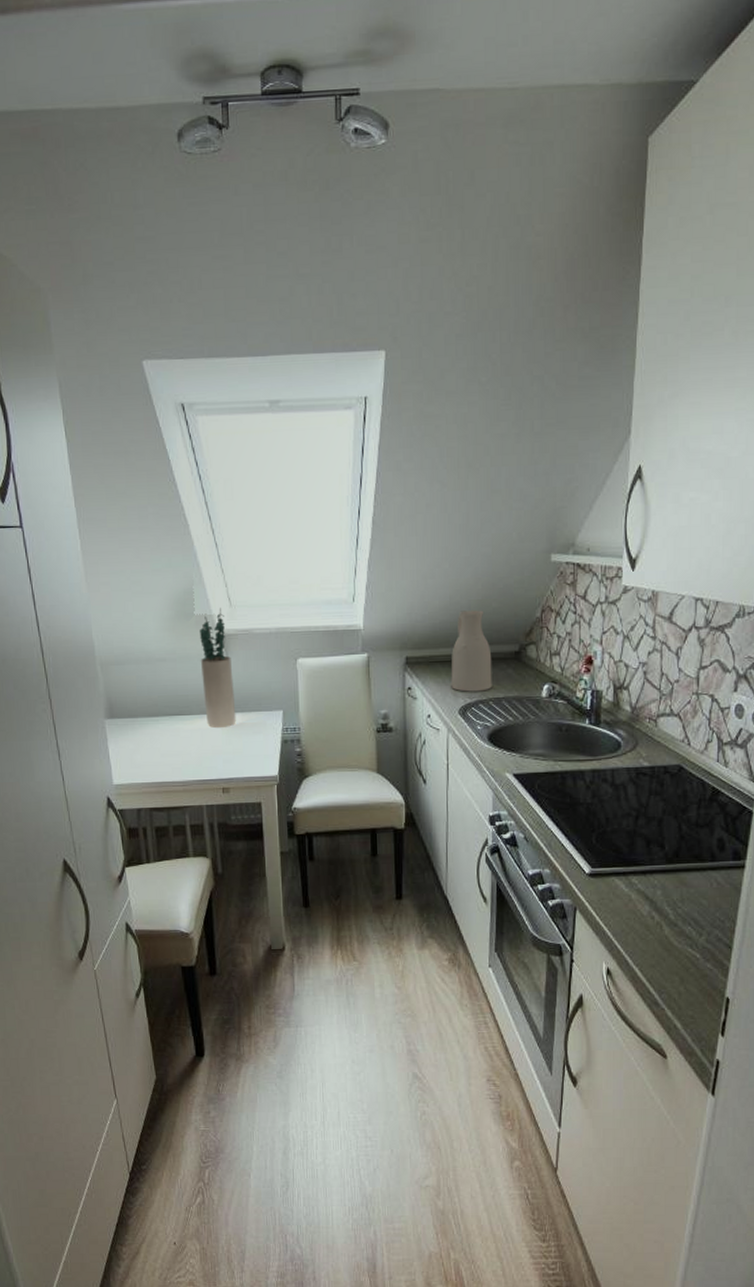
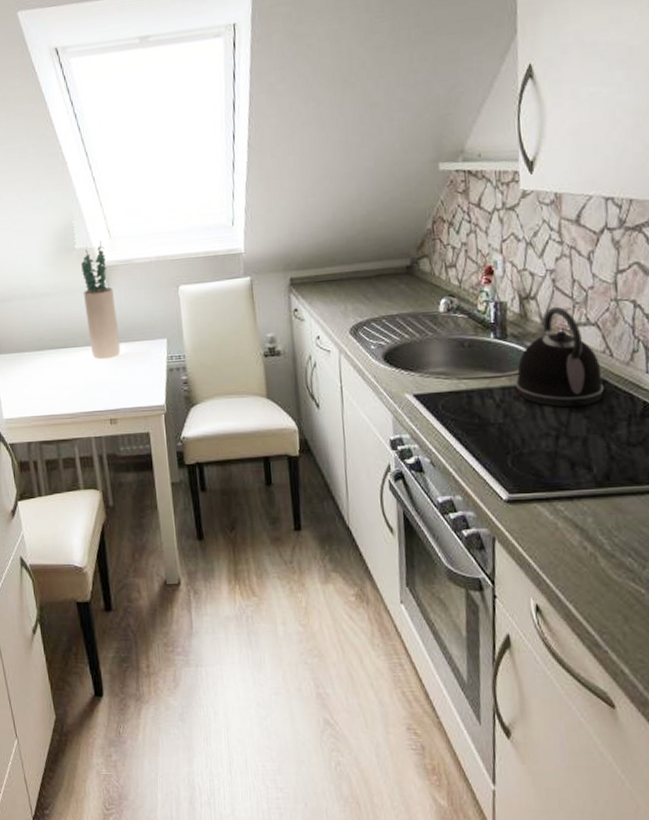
ceramic pitcher: present [451,610,492,692] -> none [338,225,384,311]
kettle: none [604,697,681,791] -> present [515,306,605,408]

